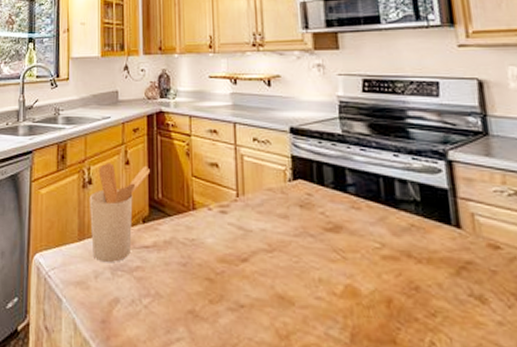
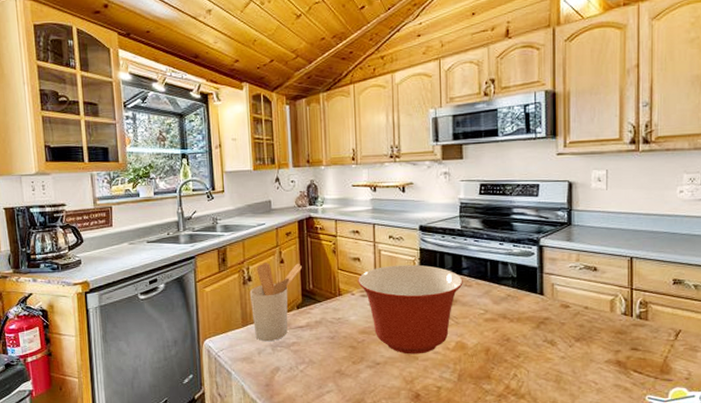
mixing bowl: none [216,175,349,298] -> present [358,264,463,354]

